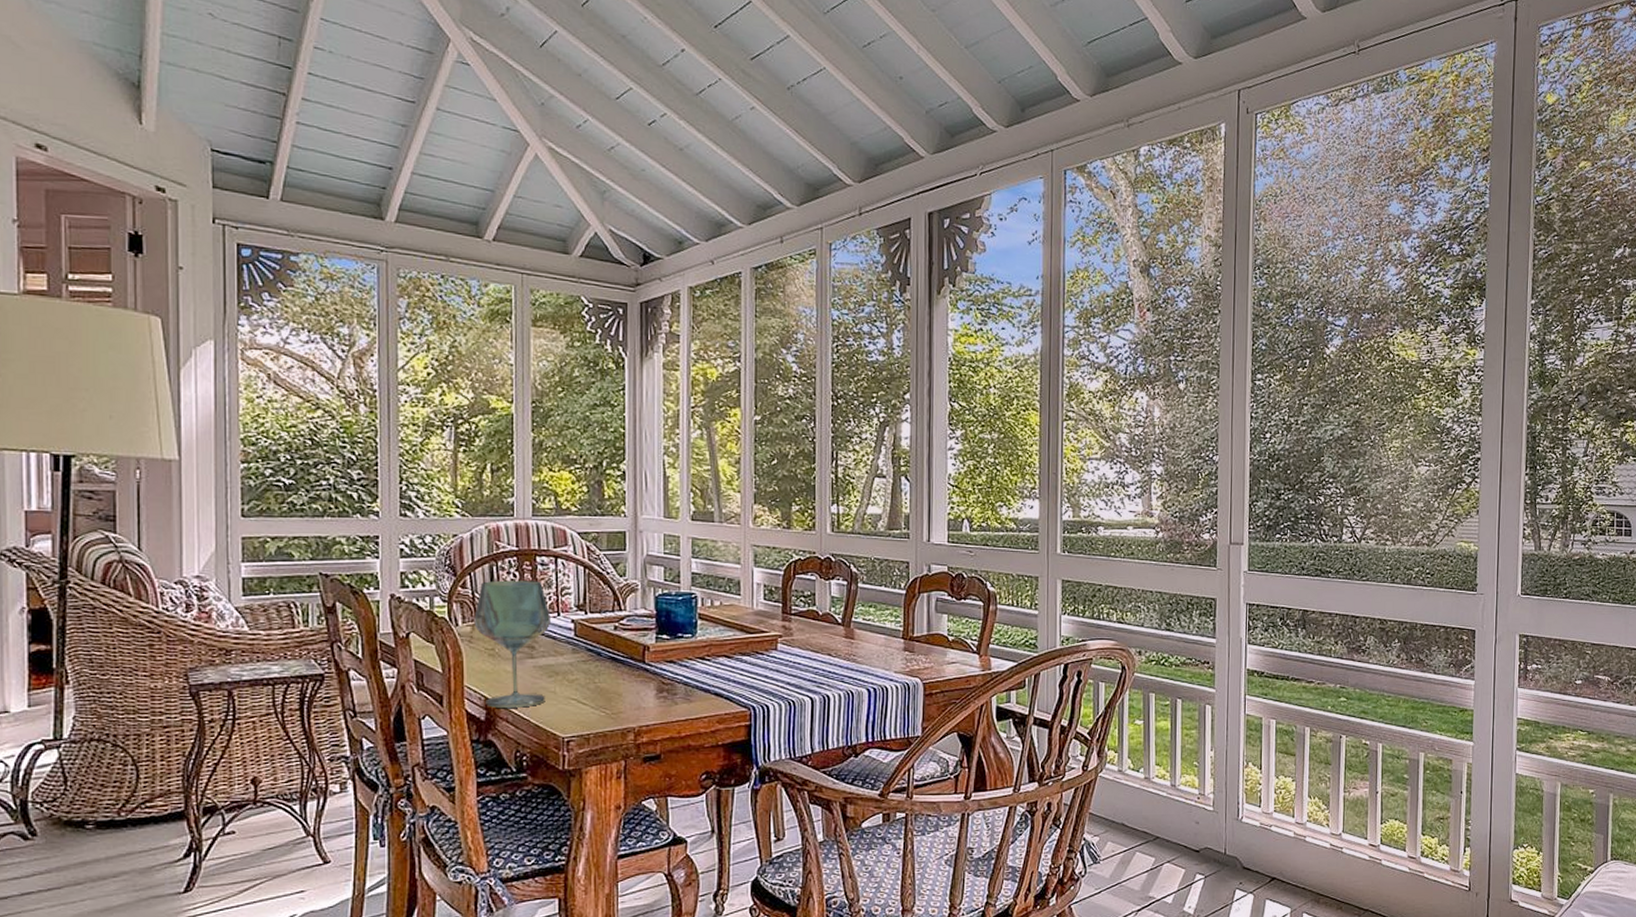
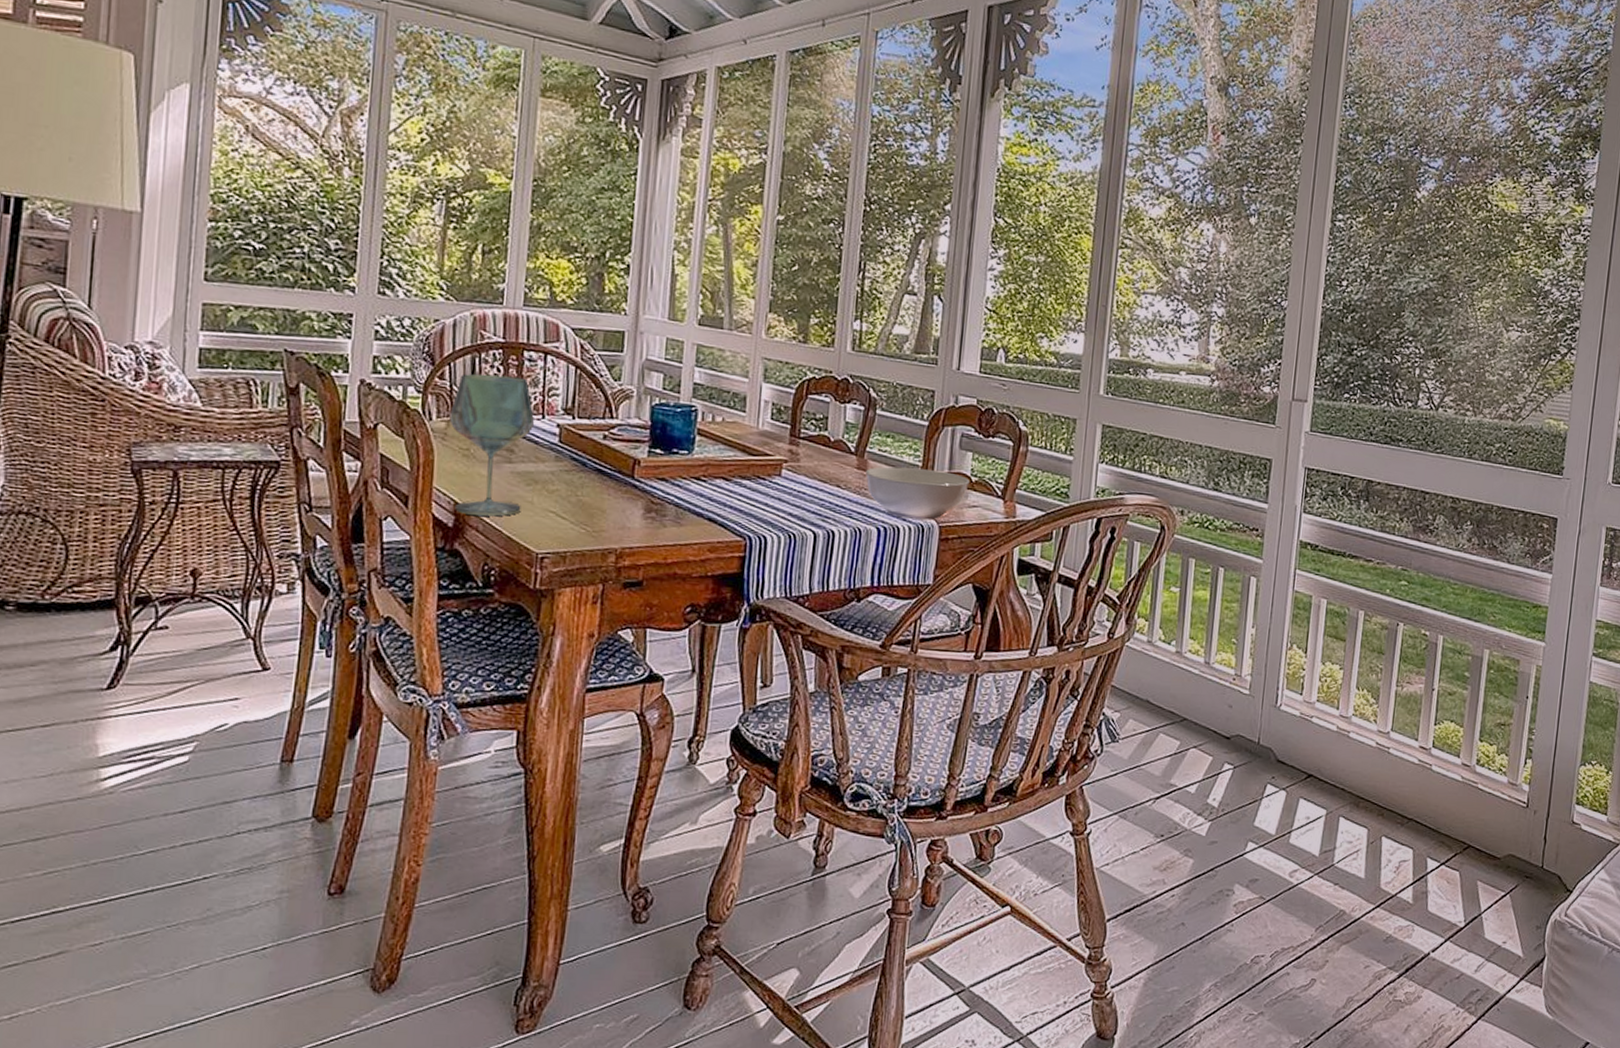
bowl: none [852,633,947,679] -> present [864,466,970,520]

